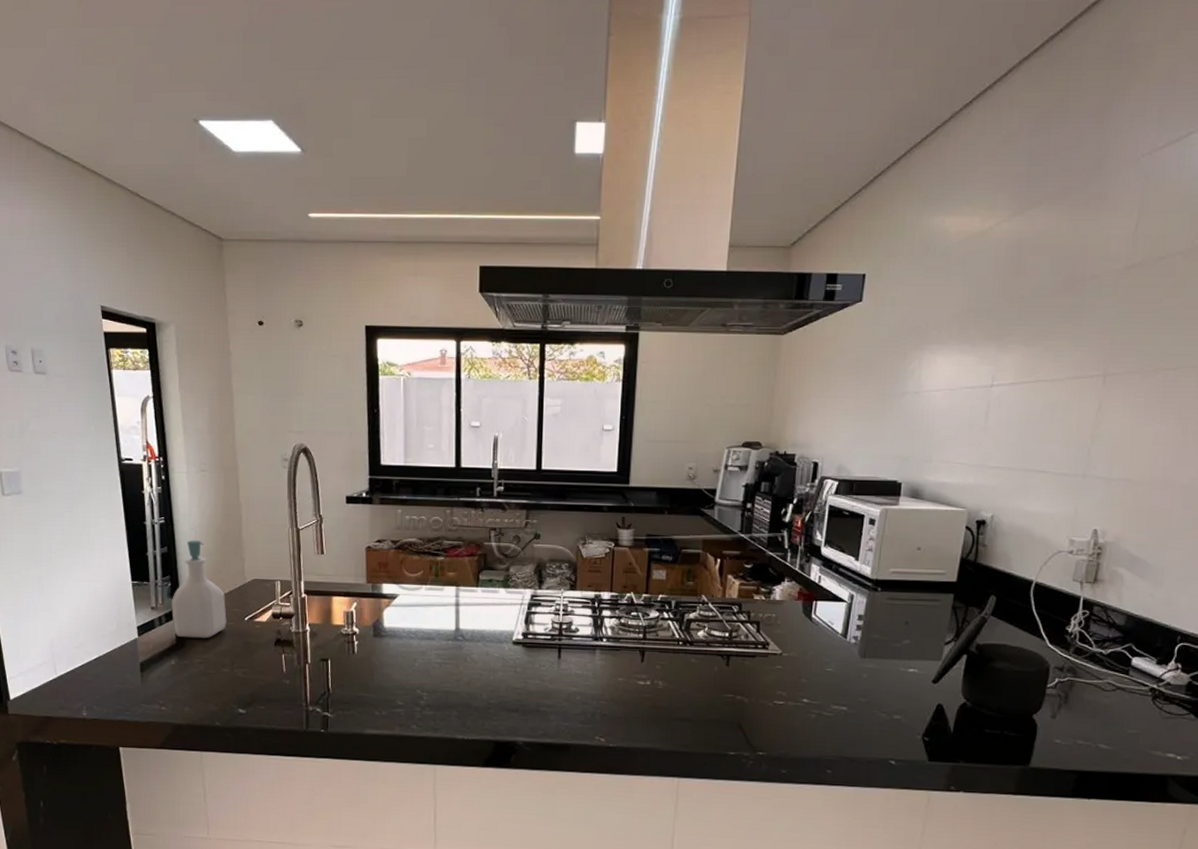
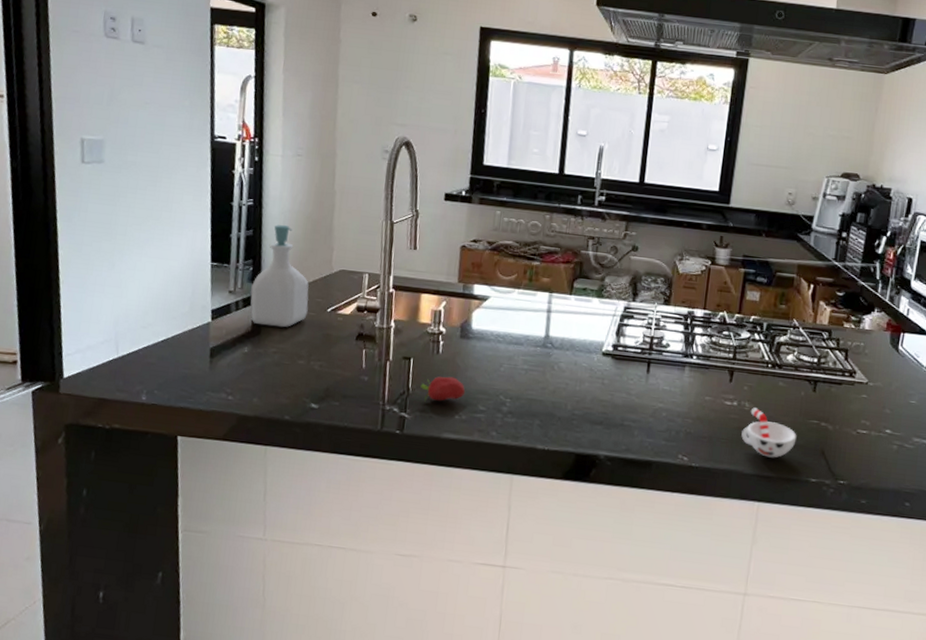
fruit: none [340,675,383,701] -> present [420,376,466,402]
cup: none [657,685,713,734] -> present [741,407,797,458]

